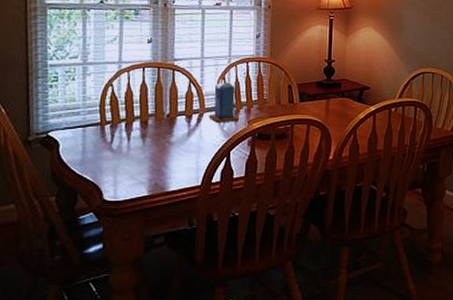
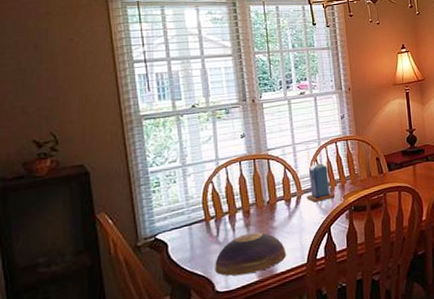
decorative bowl: none [105,145,181,187] -> present [215,232,287,276]

